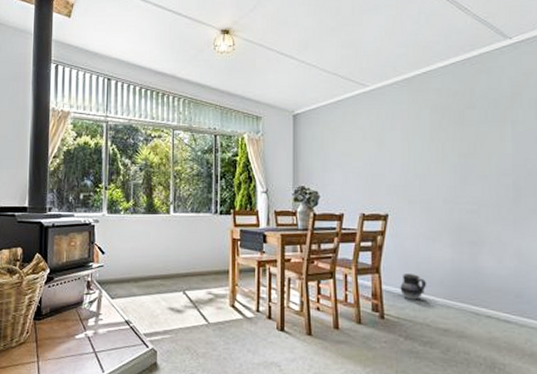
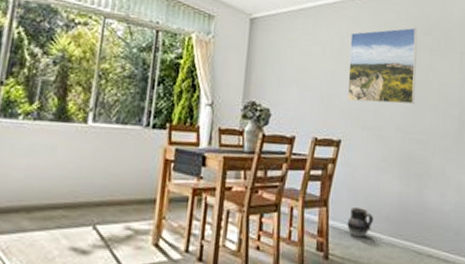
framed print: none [391,103,462,179] -> present [347,27,418,105]

